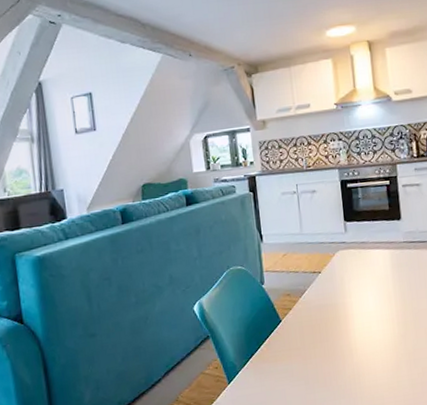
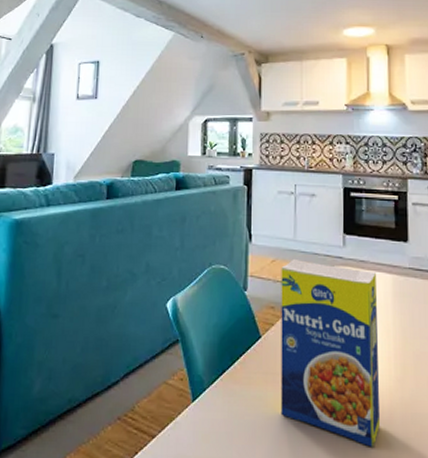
legume: none [292,249,390,392] -> present [280,258,381,447]

